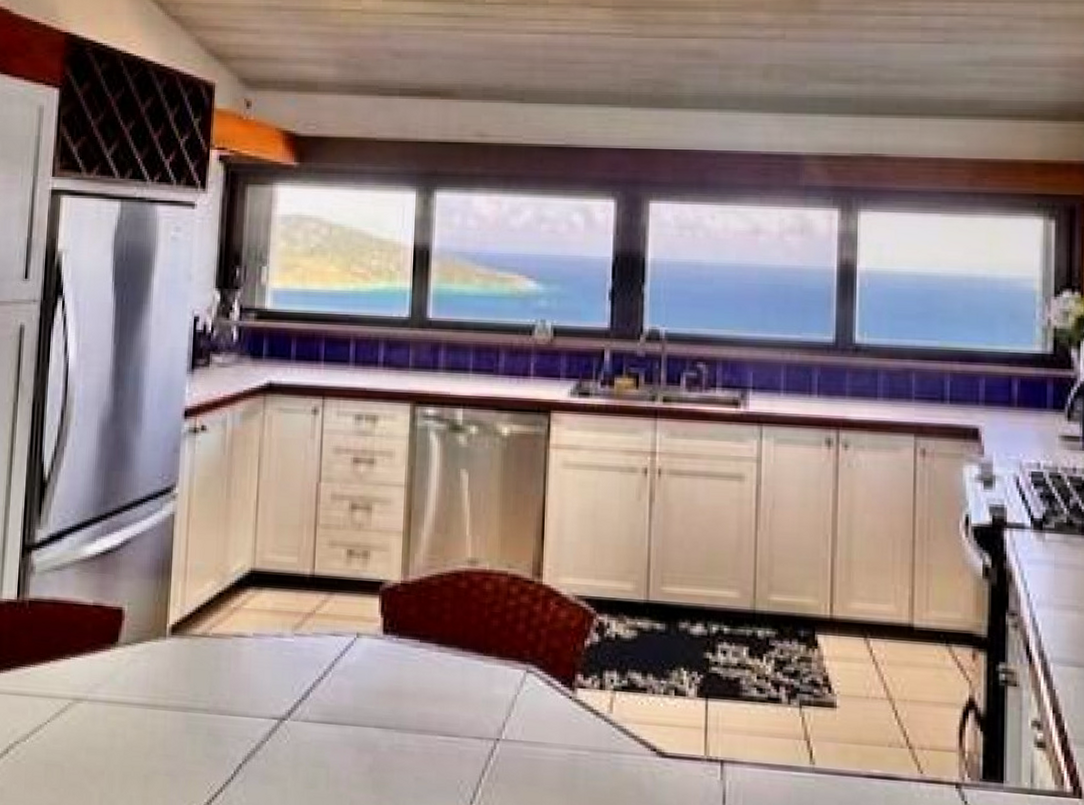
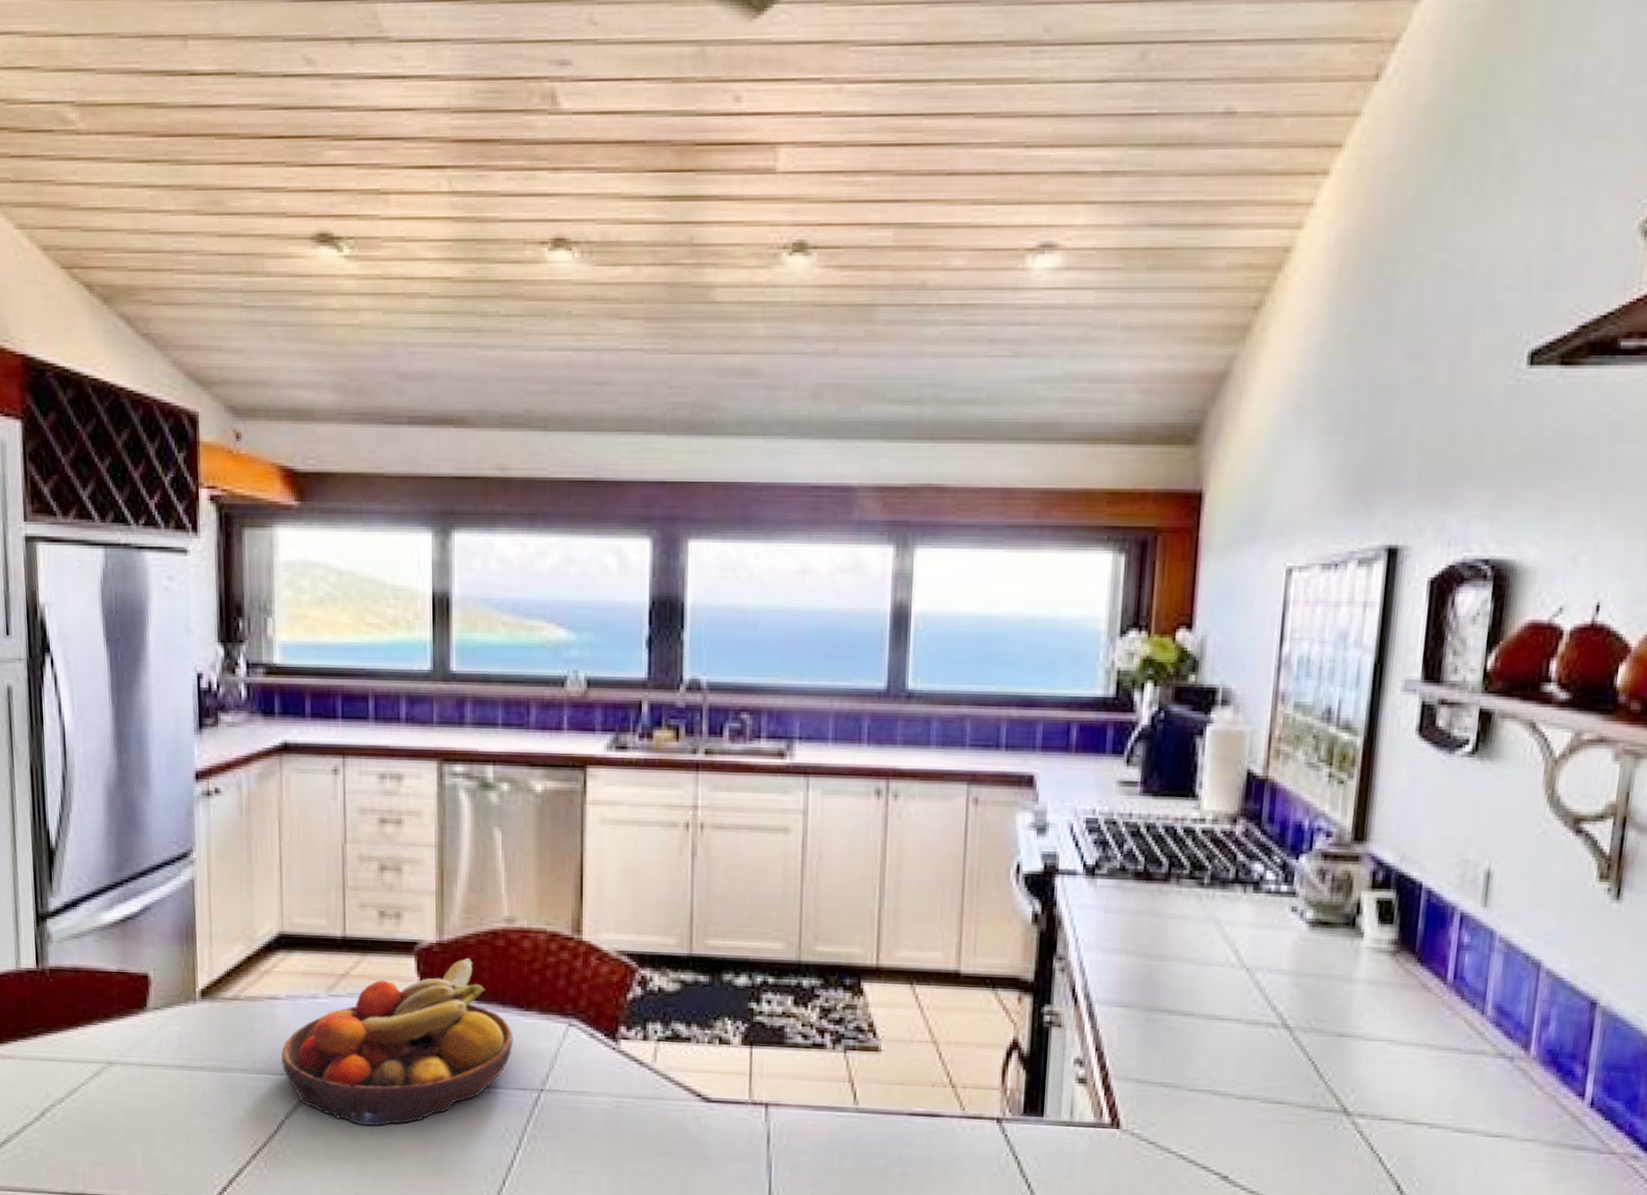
fruit bowl: none [243,599,472,774] -> present [280,957,513,1126]

